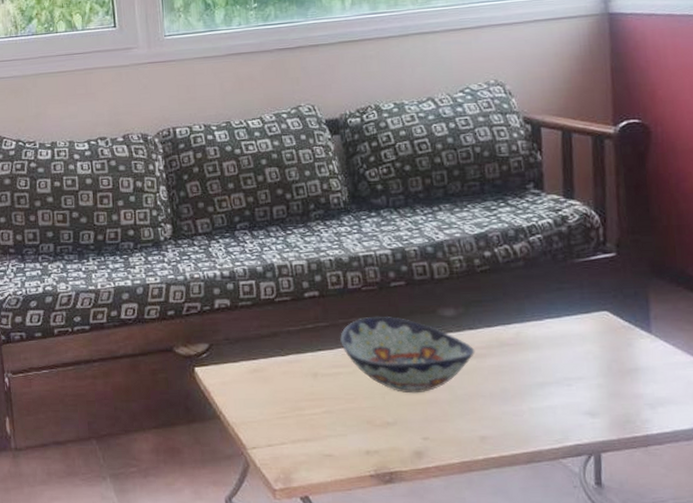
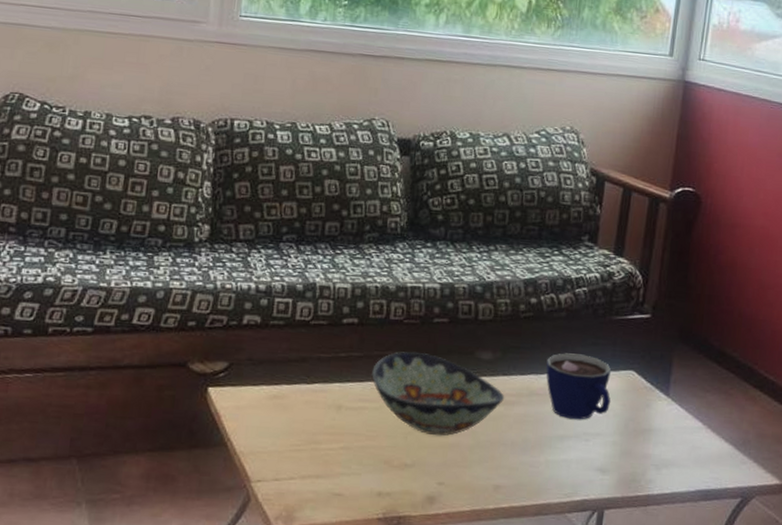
cup: none [512,300,588,366] -> present [546,353,611,420]

